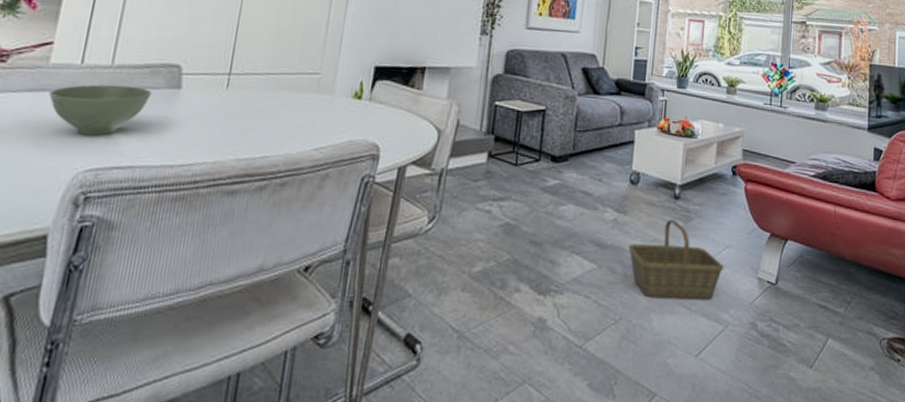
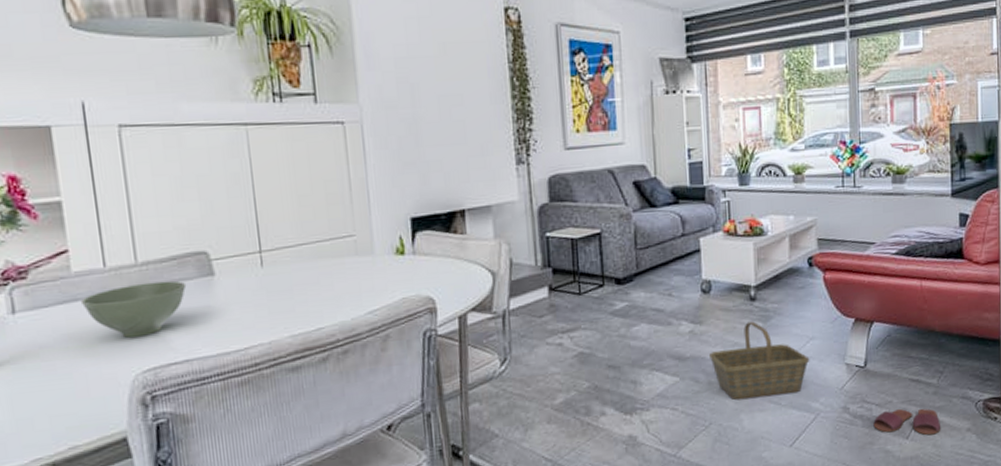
slippers: none [779,333,845,368] -> present [873,408,941,436]

